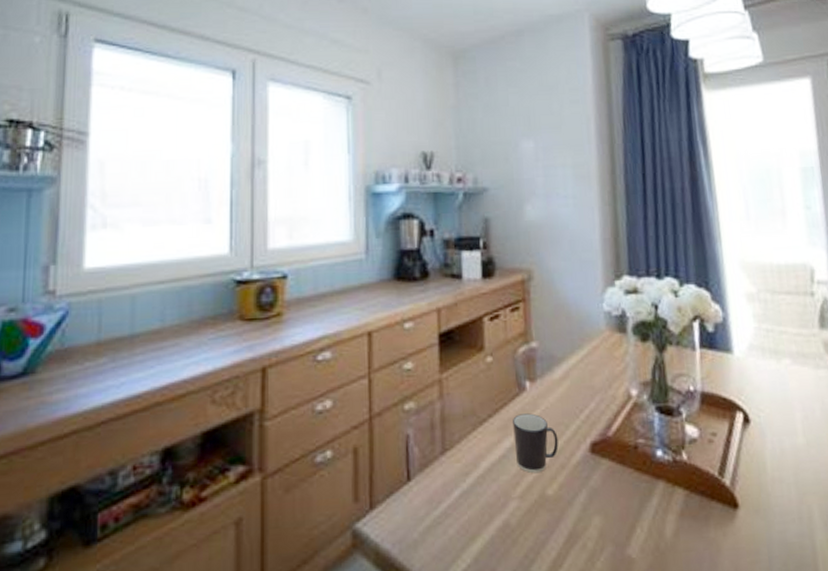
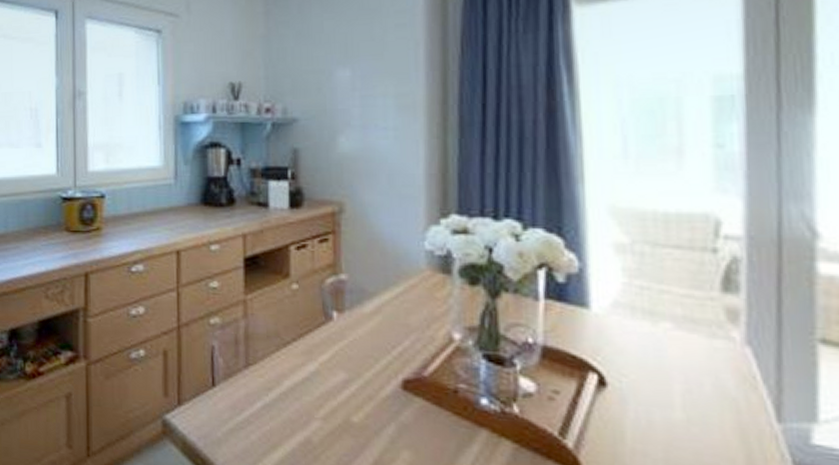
mug: present [513,413,558,474] -> none [318,342,366,400]

